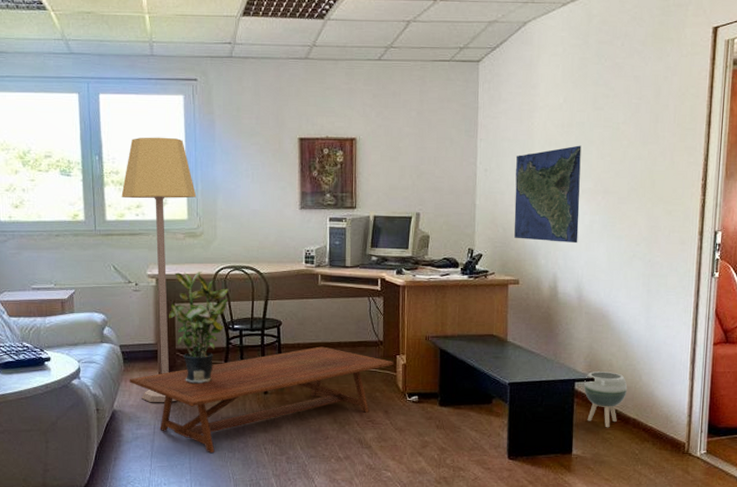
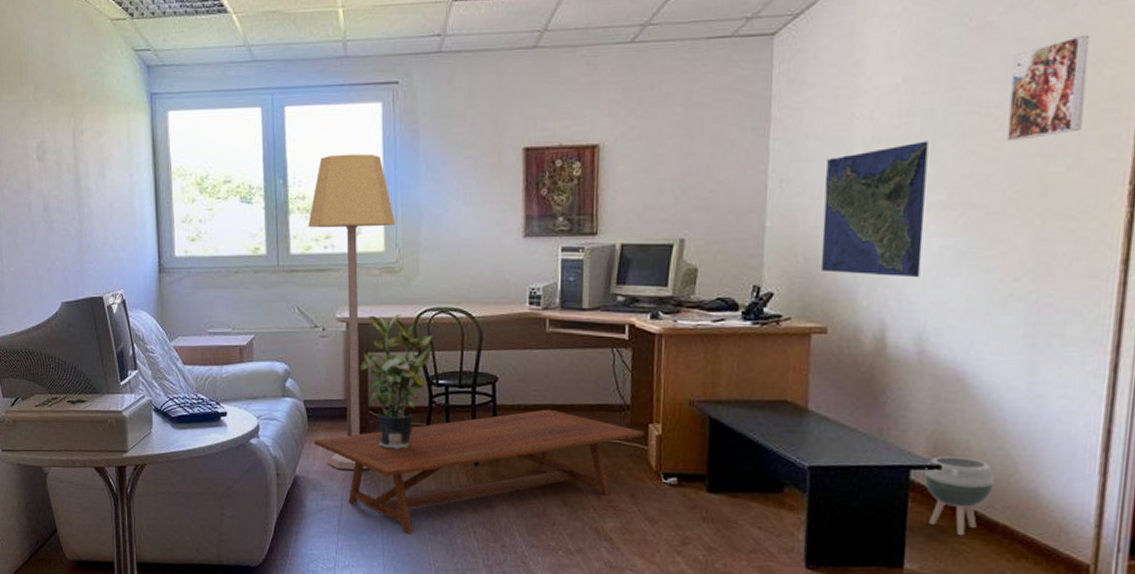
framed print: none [630,76,677,147] -> present [1007,34,1091,141]

